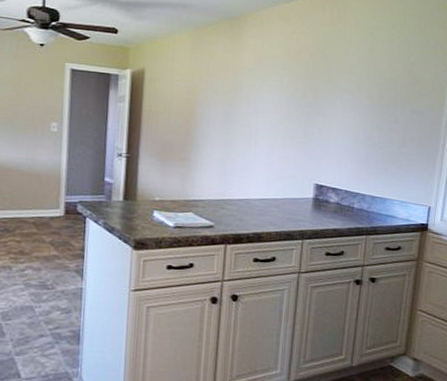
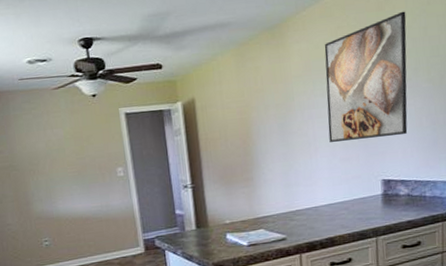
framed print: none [270,30,356,145] -> present [324,11,408,142]

